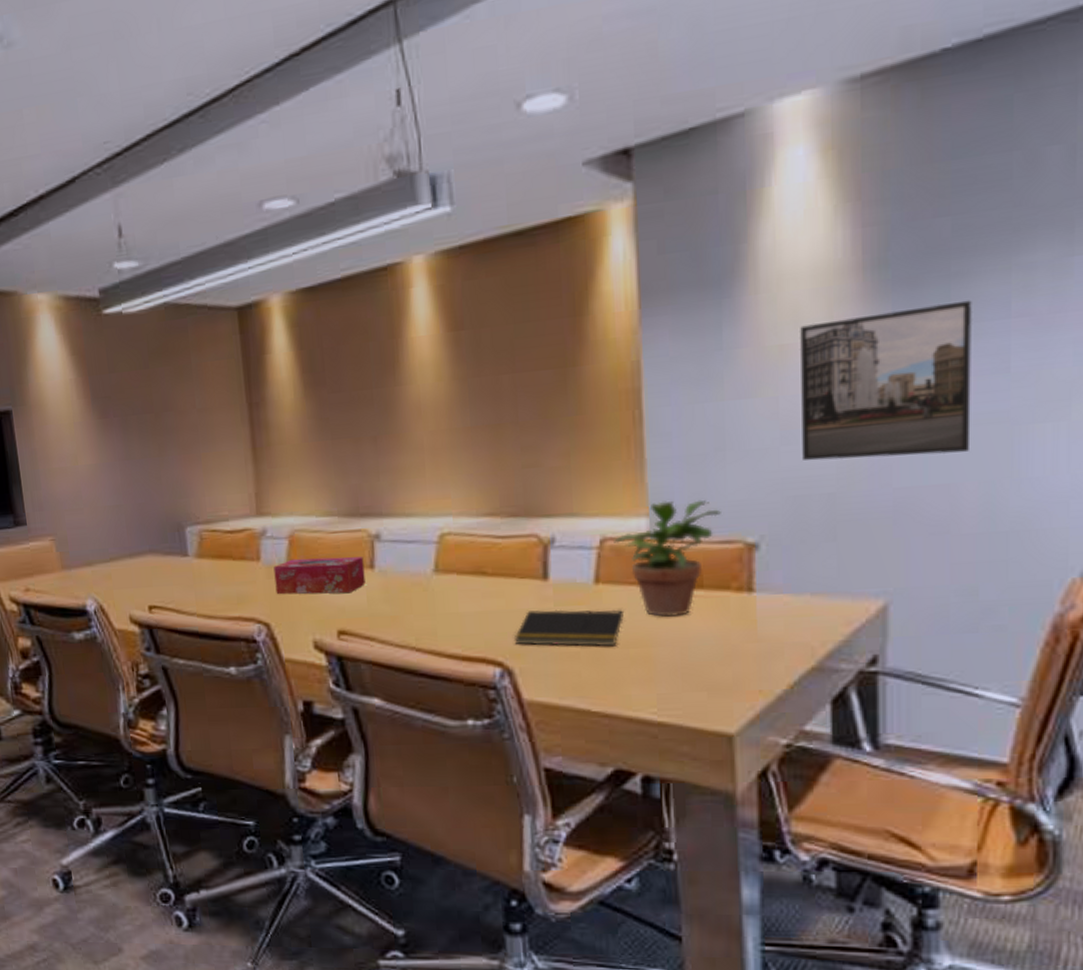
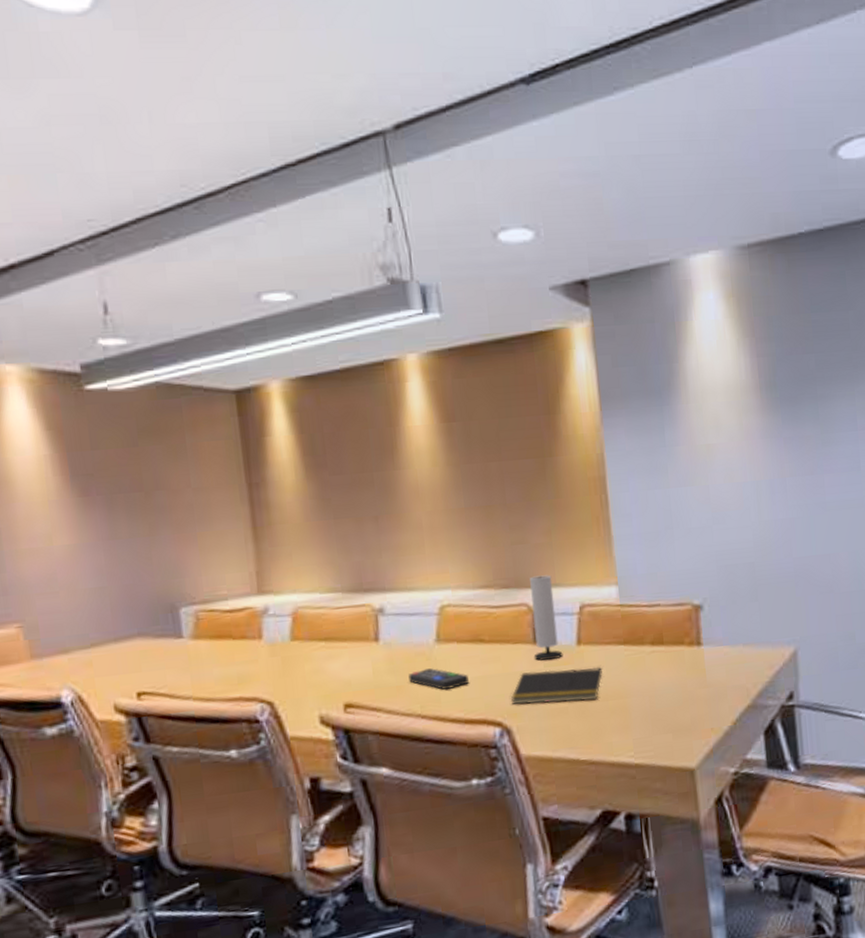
tissue box: present [273,557,366,595] -> none [276,630,371,672]
remote control: none [404,600,468,623] -> present [408,668,469,690]
speaker: none [542,503,578,599] -> present [530,575,563,661]
potted plant: present [614,499,721,617] -> none [591,570,673,672]
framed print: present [800,300,972,461] -> none [720,416,841,537]

